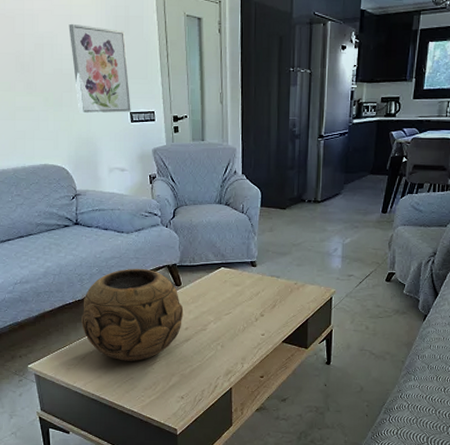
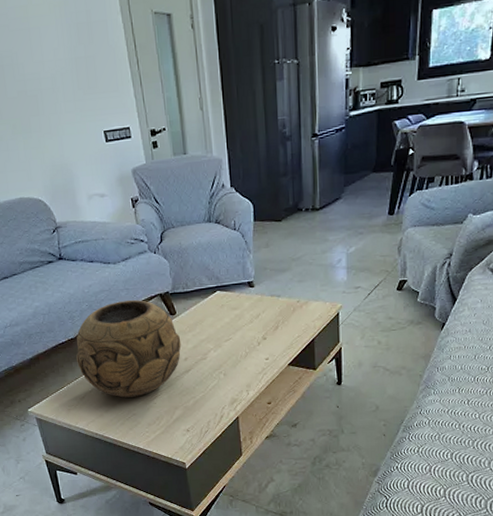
wall art: present [68,23,131,114] -> none [27,37,105,138]

